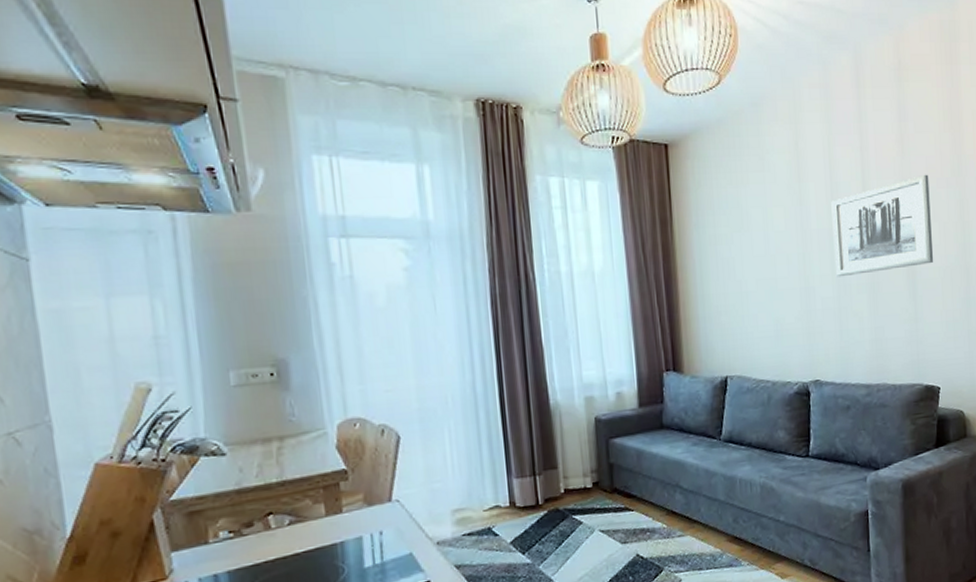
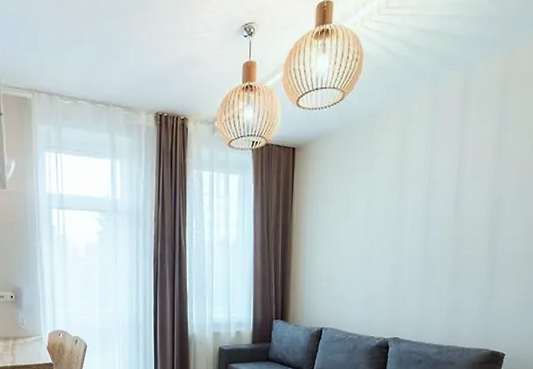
wall art: present [831,174,934,277] -> none [423,176,520,258]

